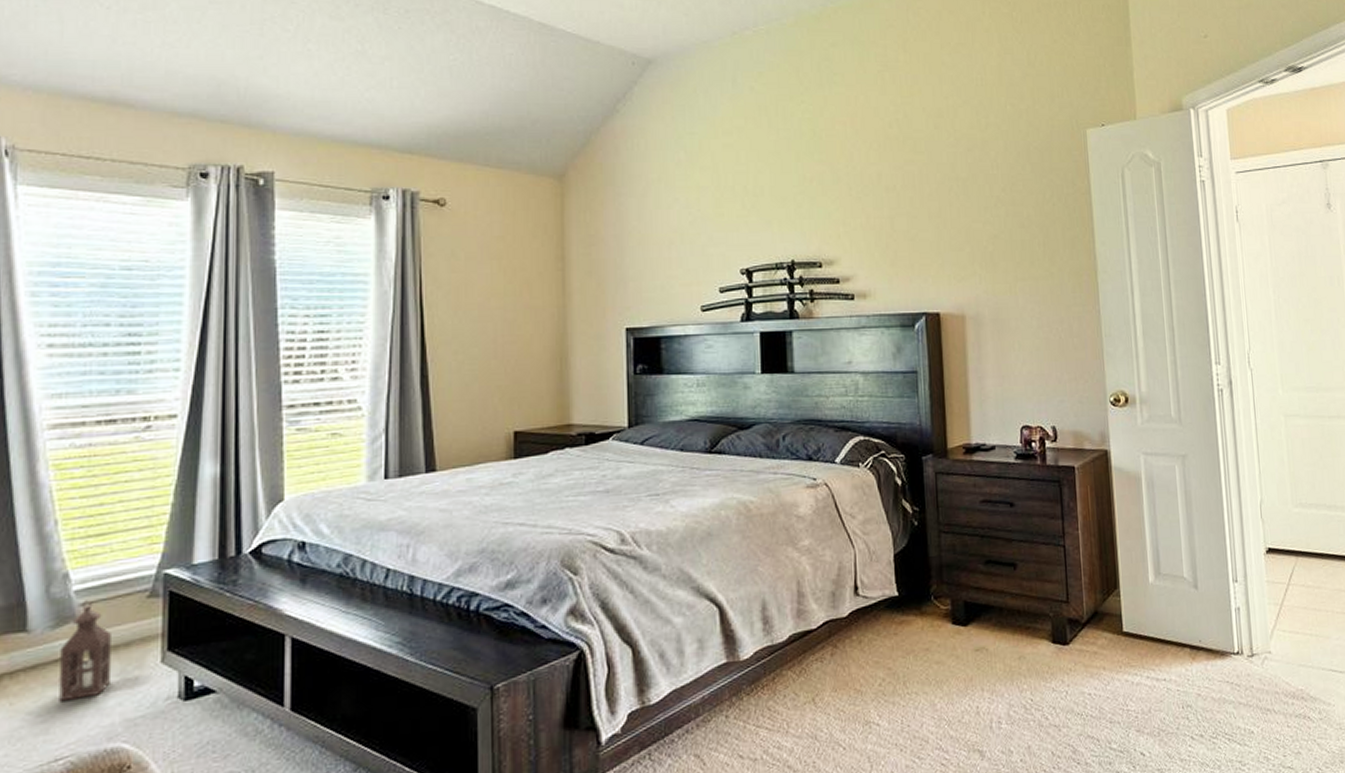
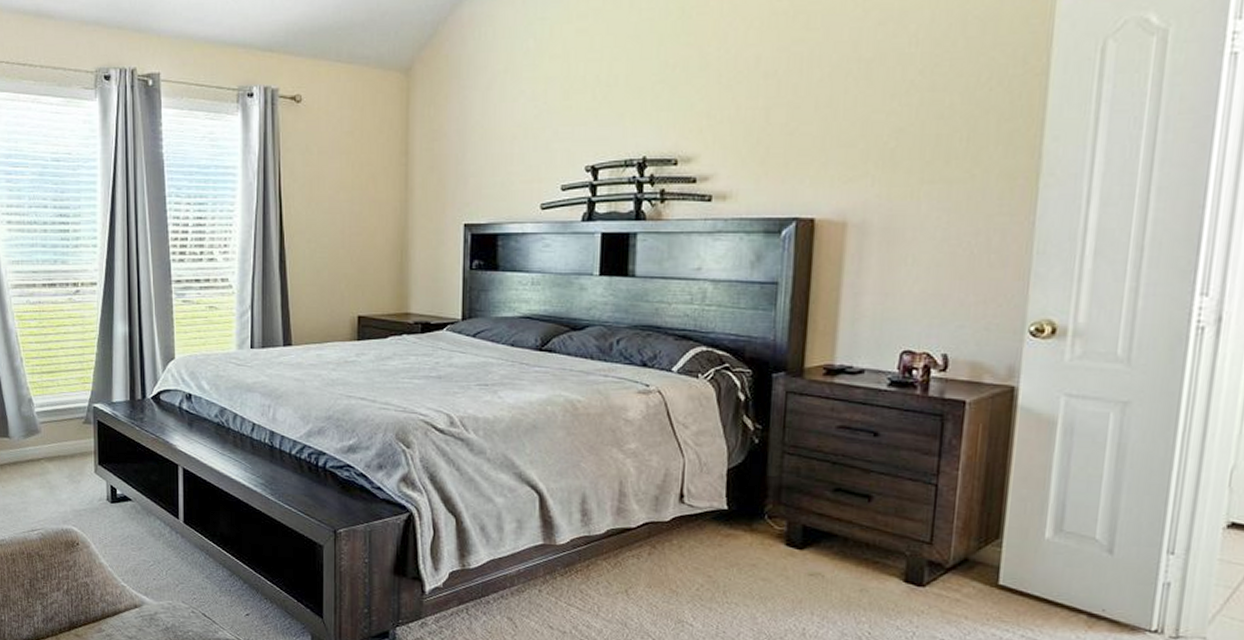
lantern: present [59,600,111,702] -> none [30,420,63,491]

